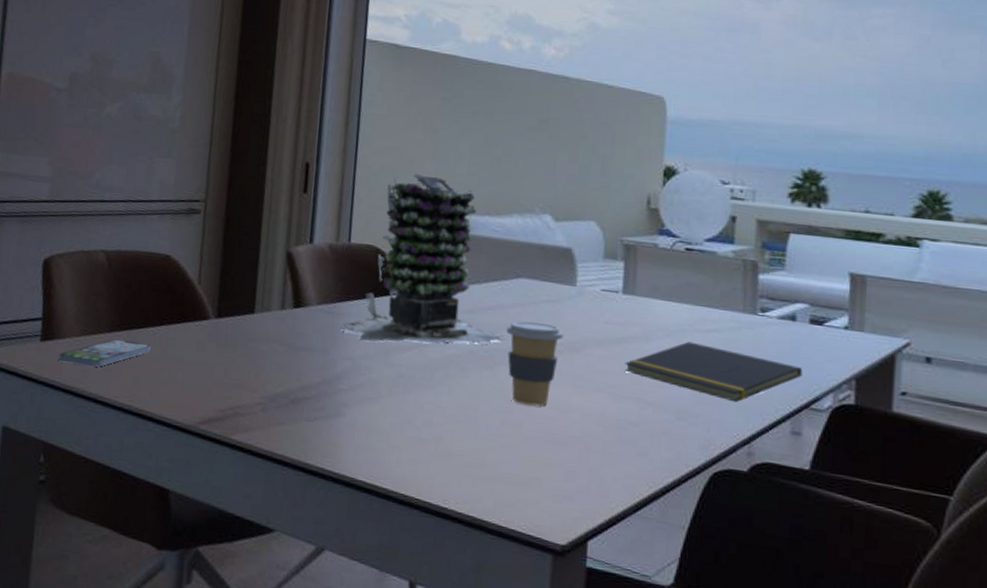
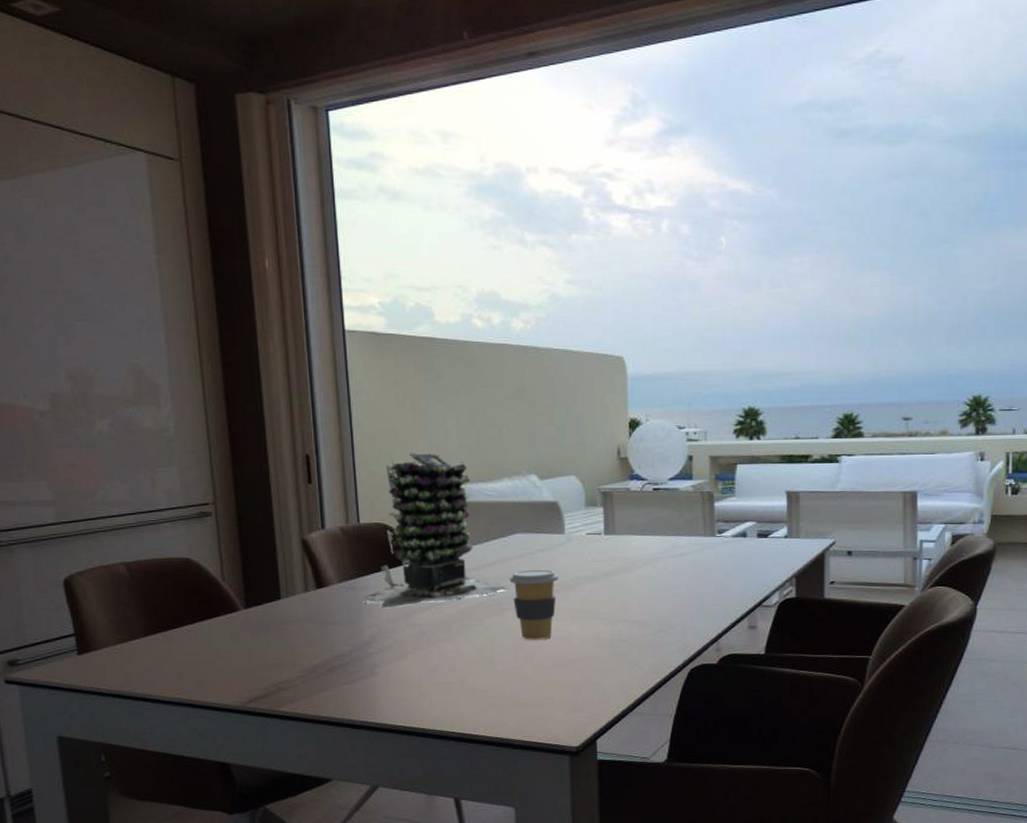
smartphone: present [59,339,150,367] -> none [100,641,187,670]
notepad: present [624,341,803,403] -> none [612,566,755,611]

